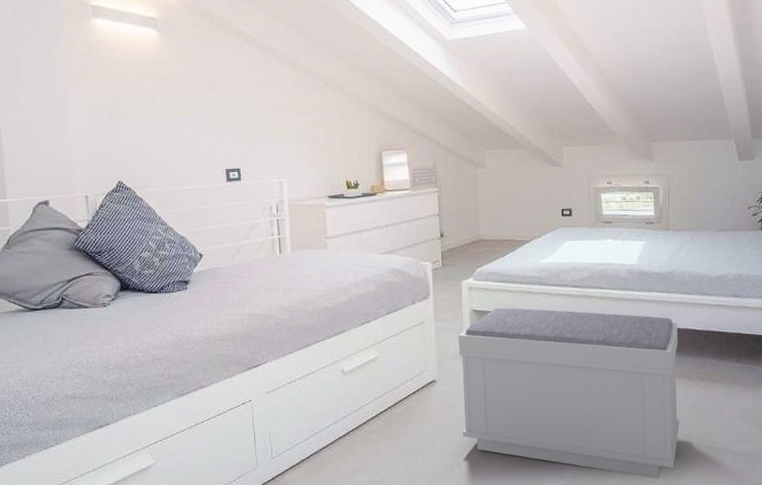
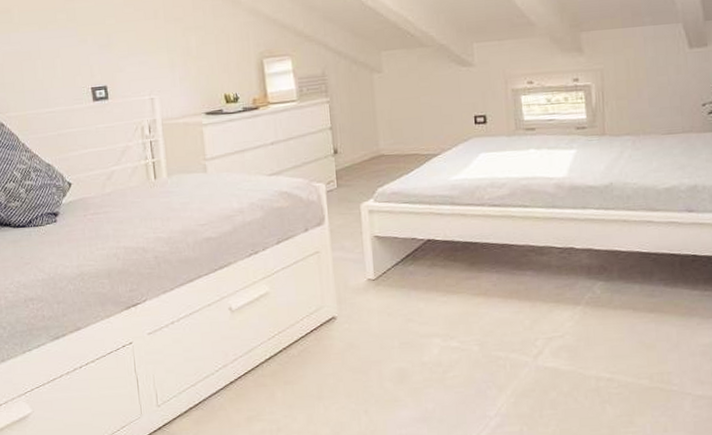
bench: present [458,307,680,478] -> none [359,232,625,427]

